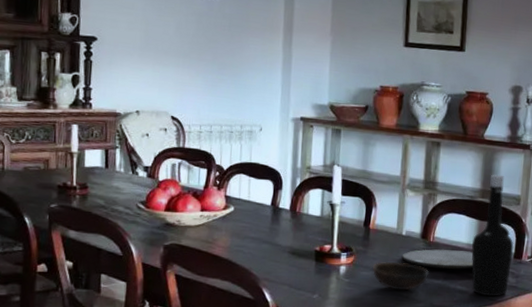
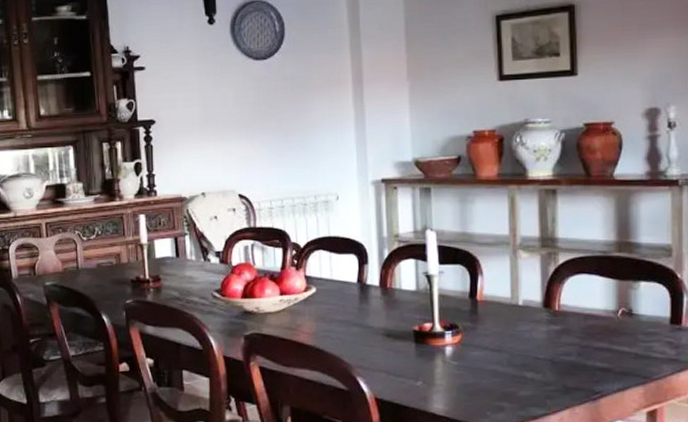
bowl: present [372,261,430,291] -> none [485,338,558,372]
plate: present [401,249,474,269] -> none [520,319,616,342]
bottle: present [471,174,514,297] -> none [611,221,669,374]

